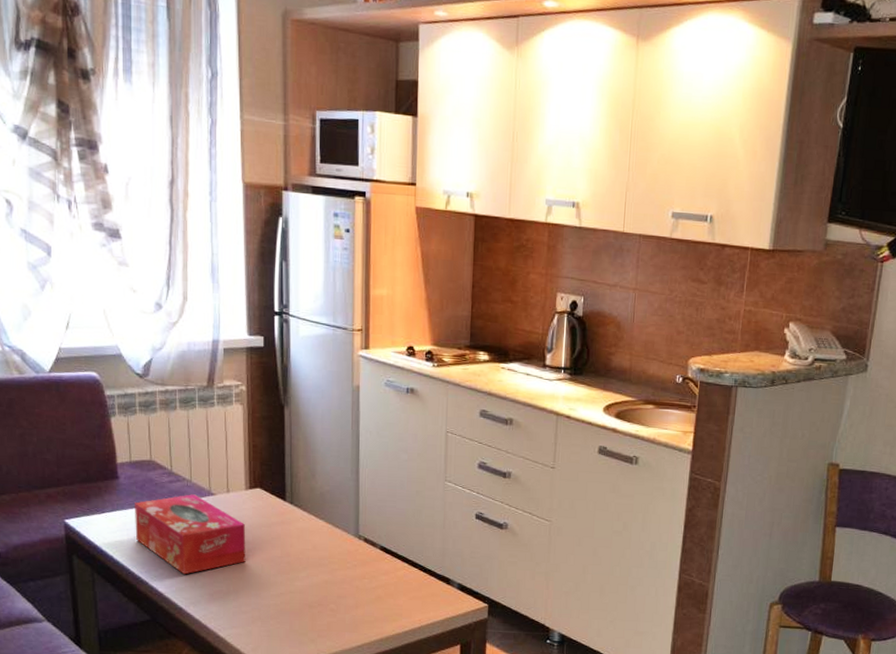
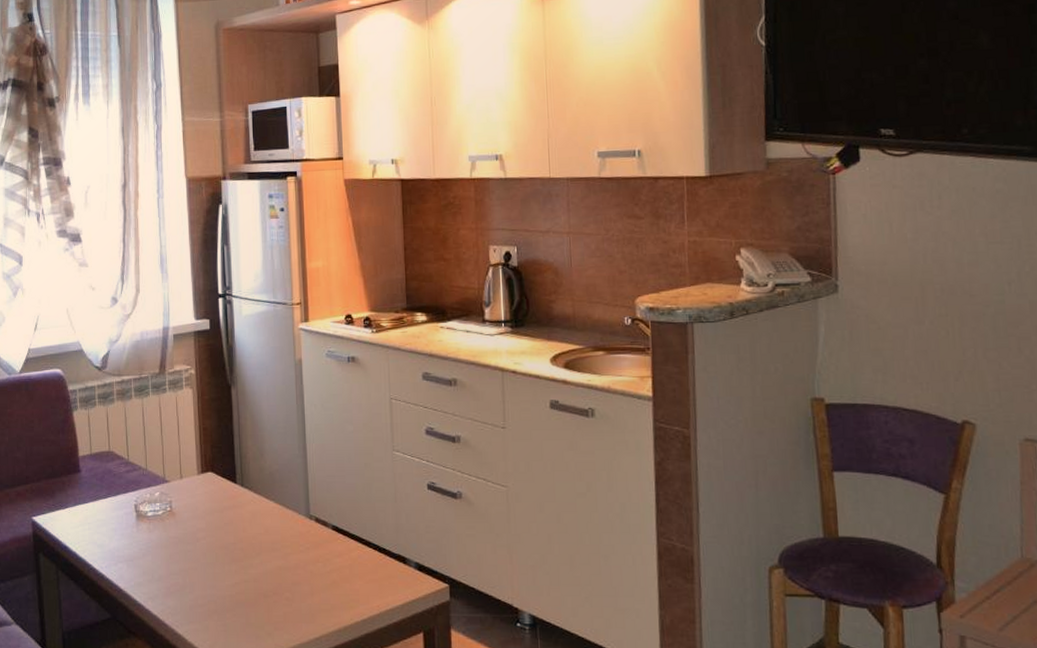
tissue box: present [135,494,246,575] -> none [95,483,200,568]

